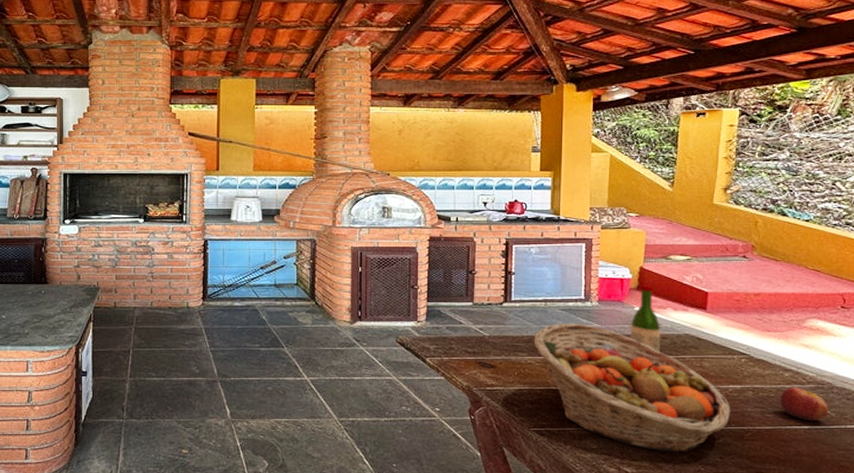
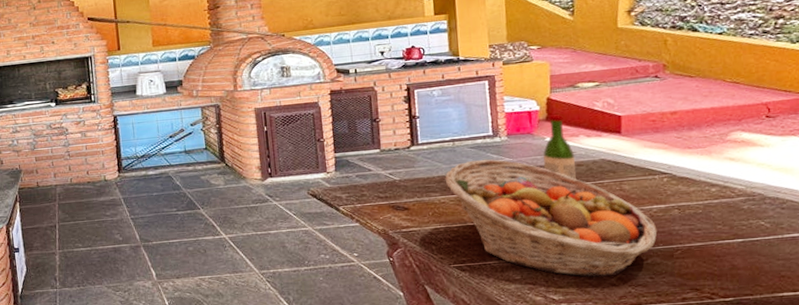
apple: present [780,387,828,422] -> none [708,201,762,235]

